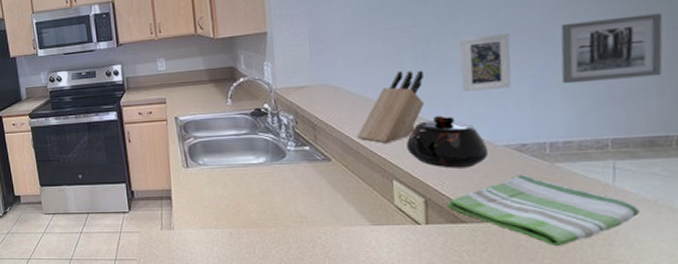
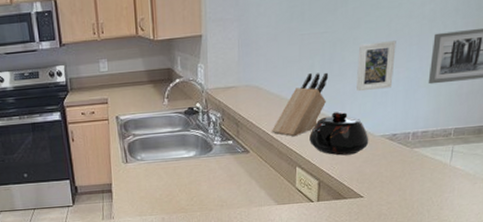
dish towel: present [447,174,640,247] -> none [334,158,463,213]

